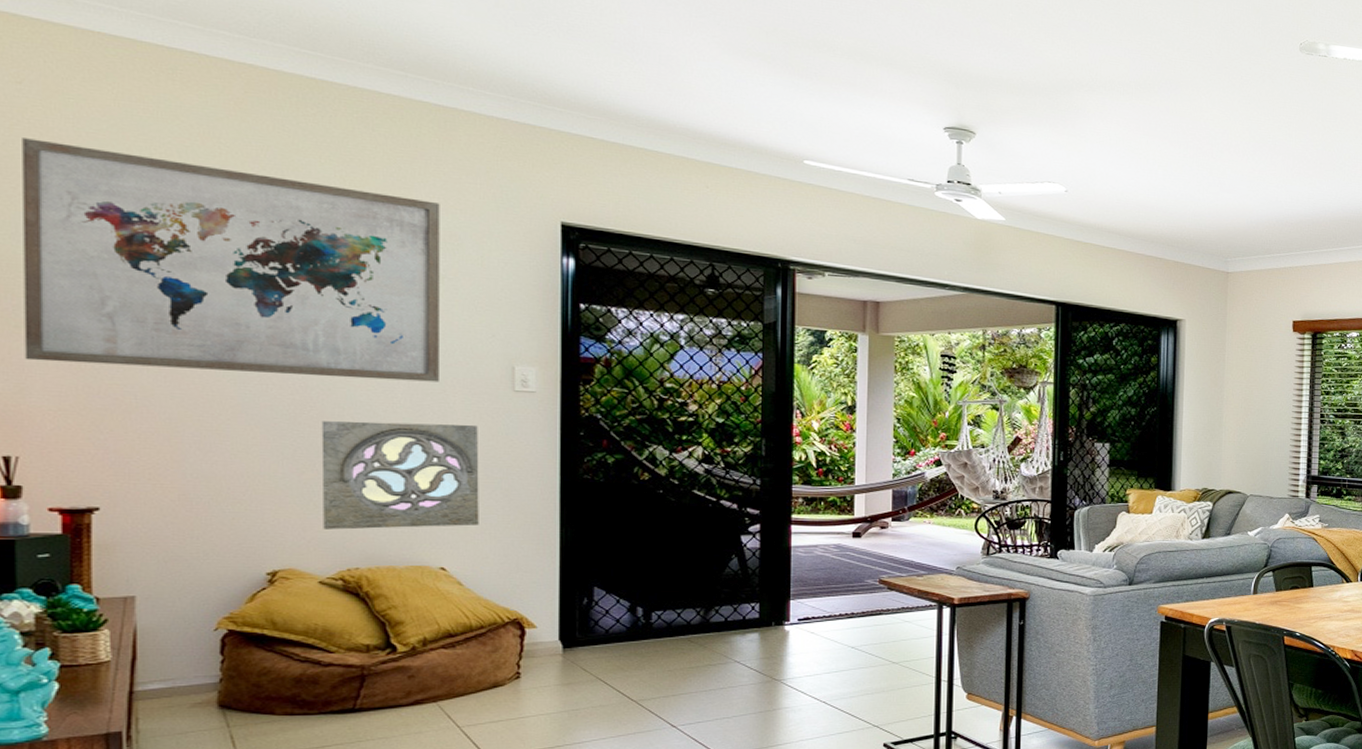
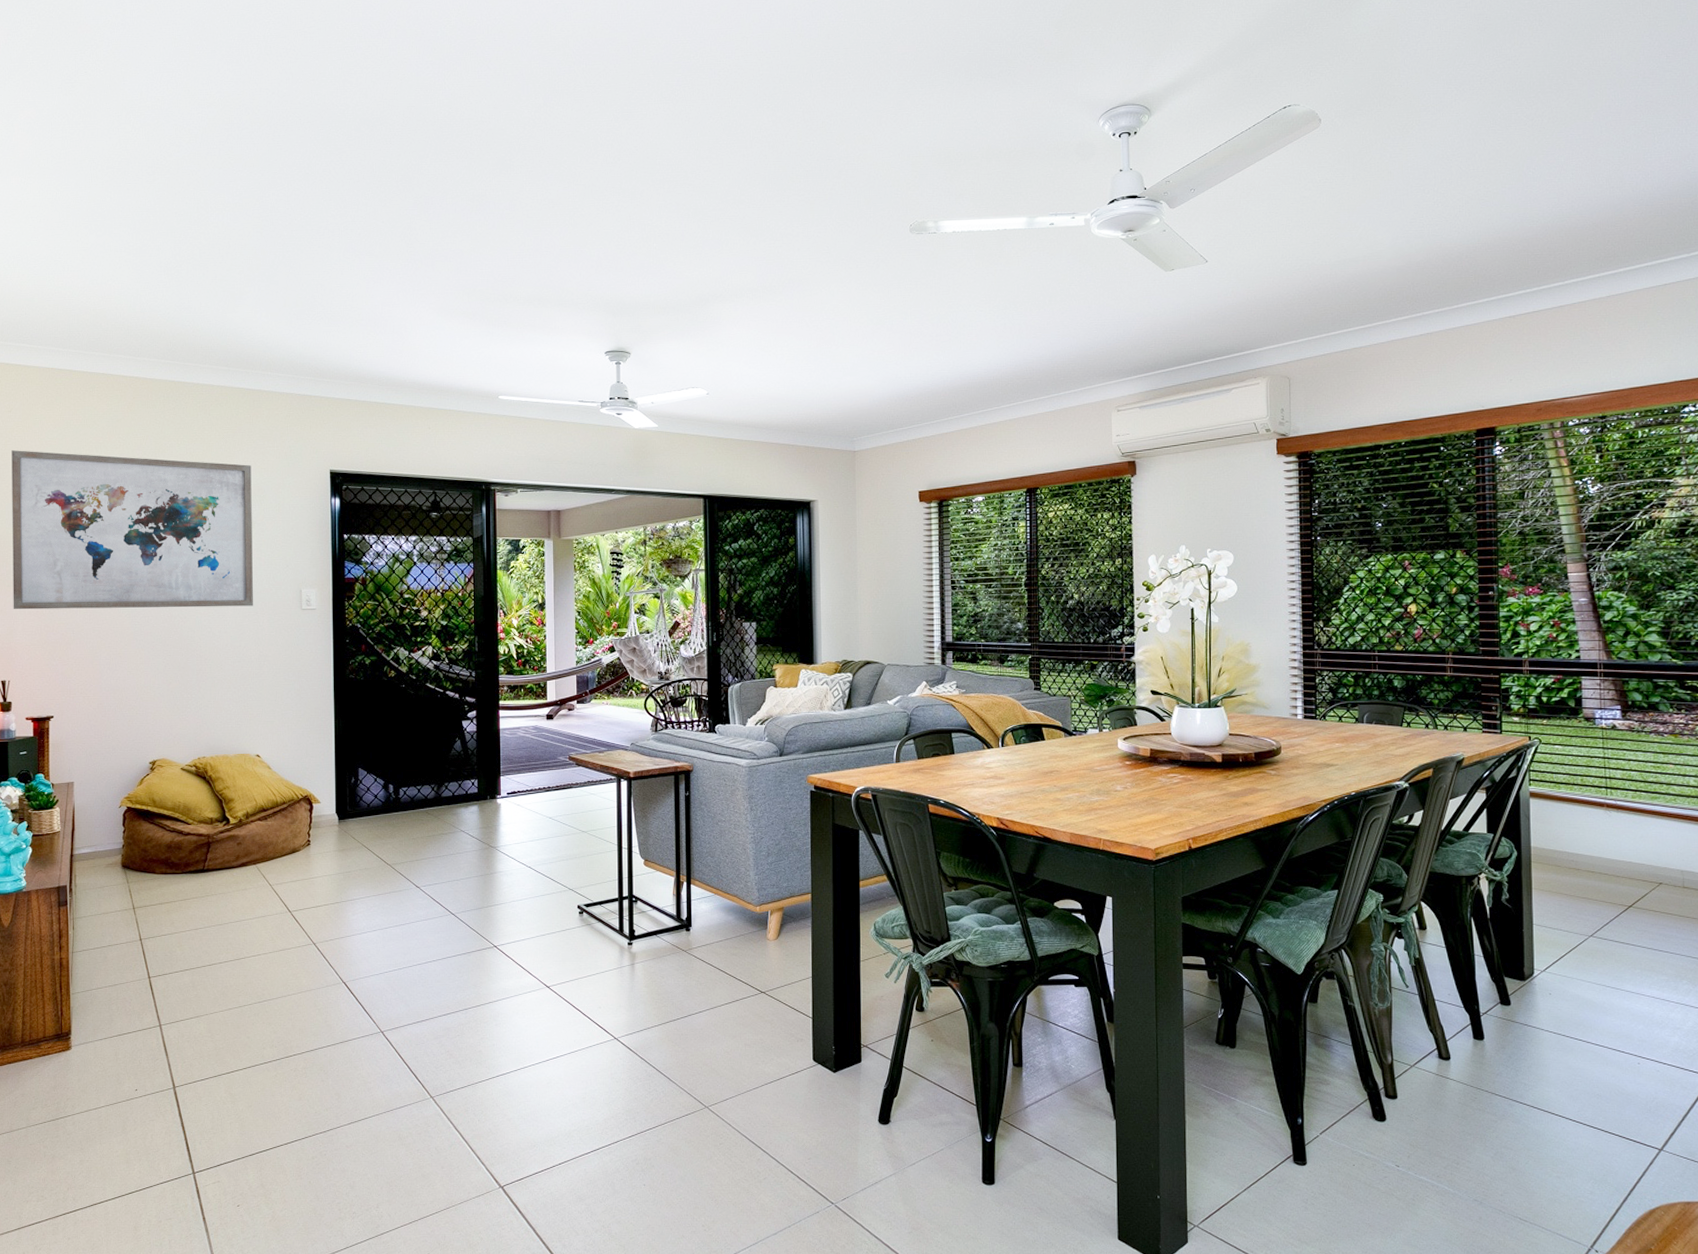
wall ornament: present [321,421,479,530] -> none [181,638,281,727]

